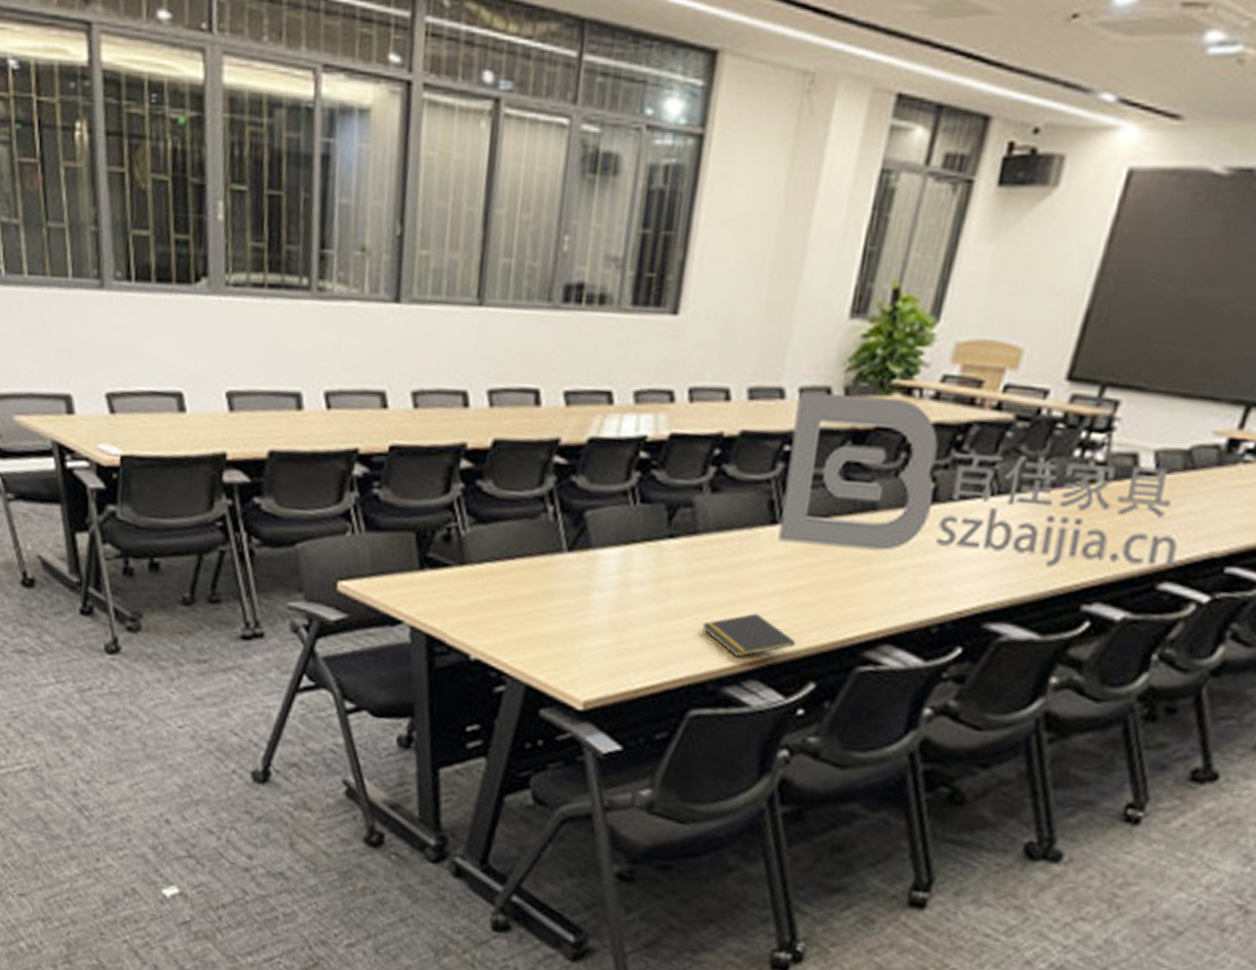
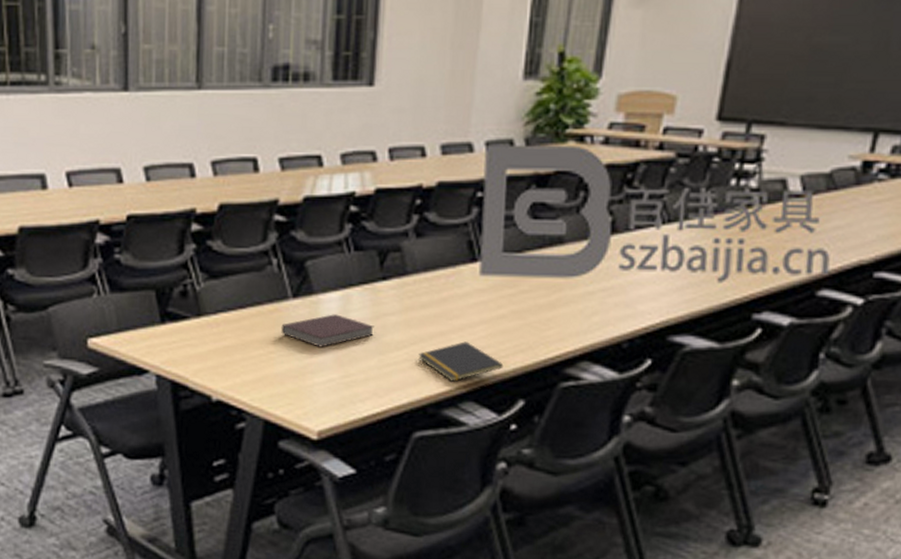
notebook: none [552,572,656,609] -> present [281,314,374,348]

